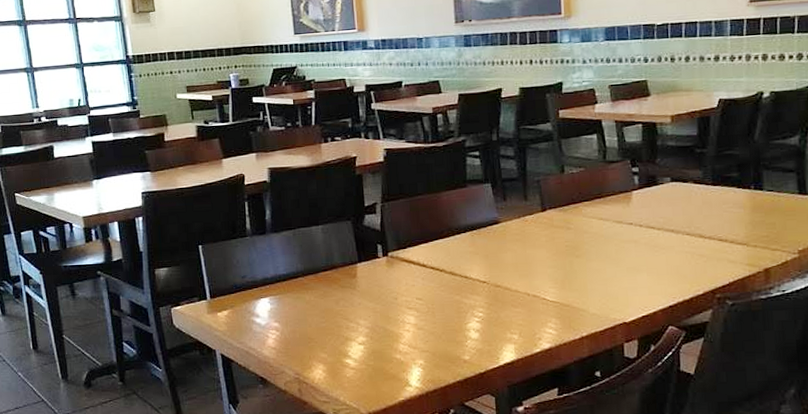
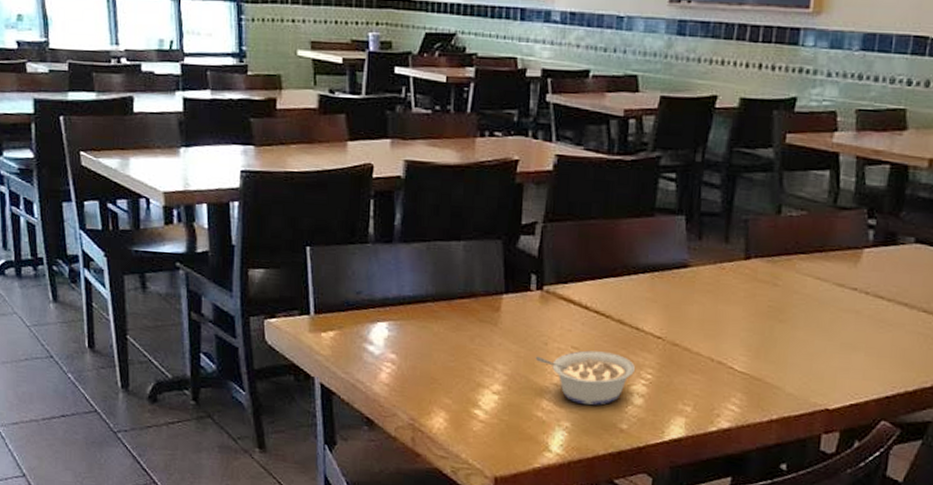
legume: none [389,299,469,344] -> present [535,350,635,406]

